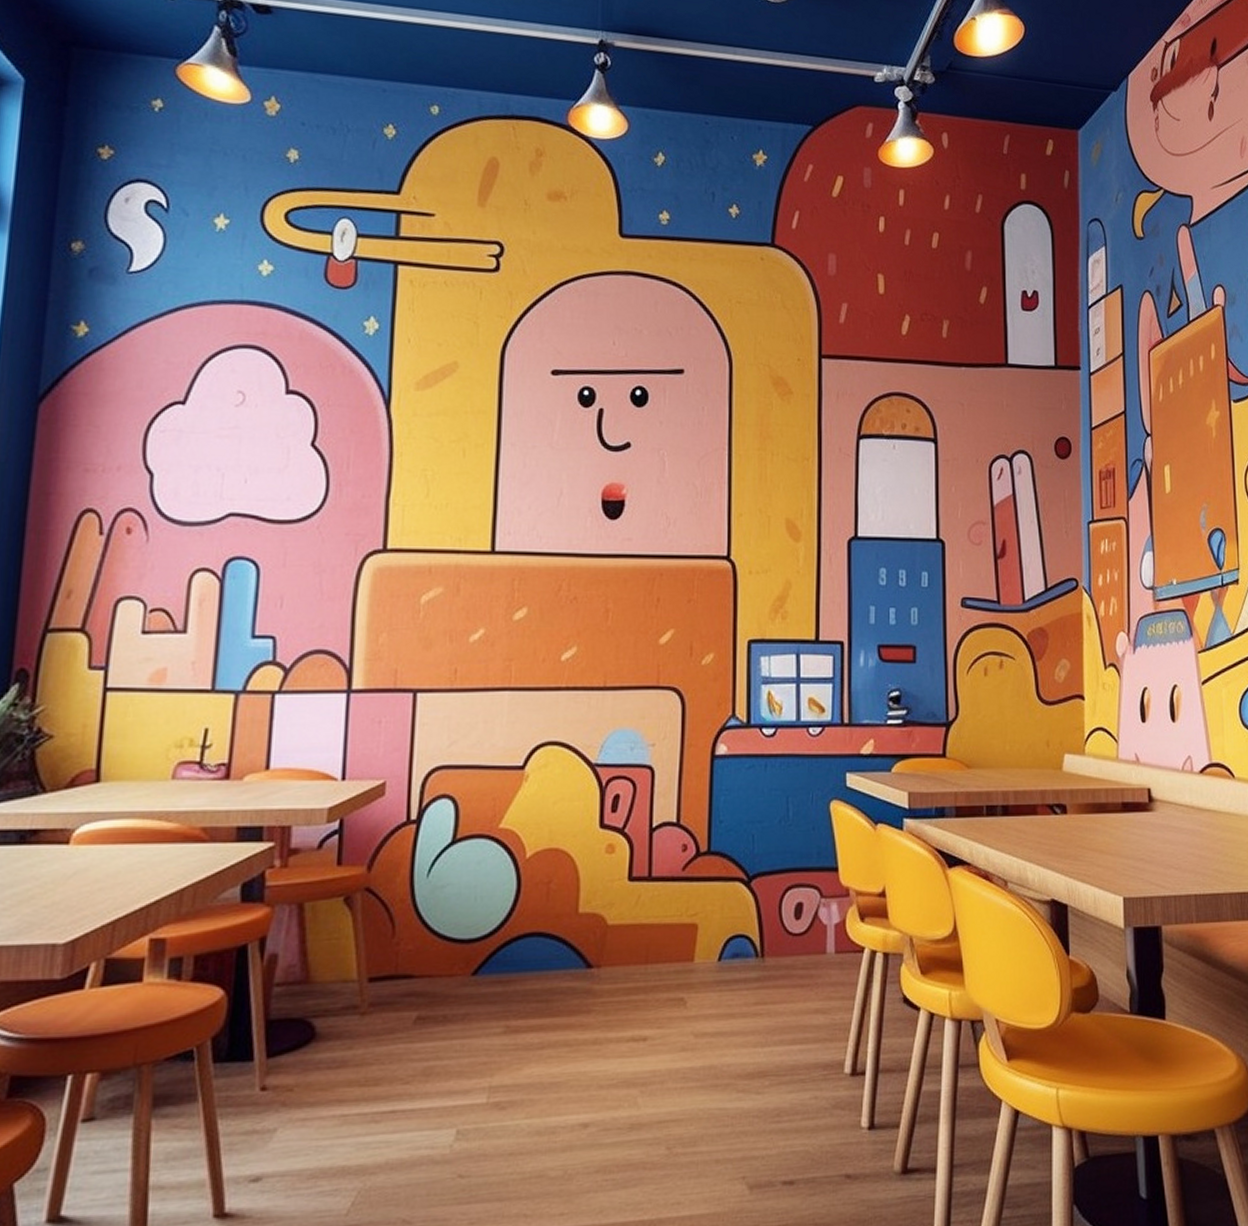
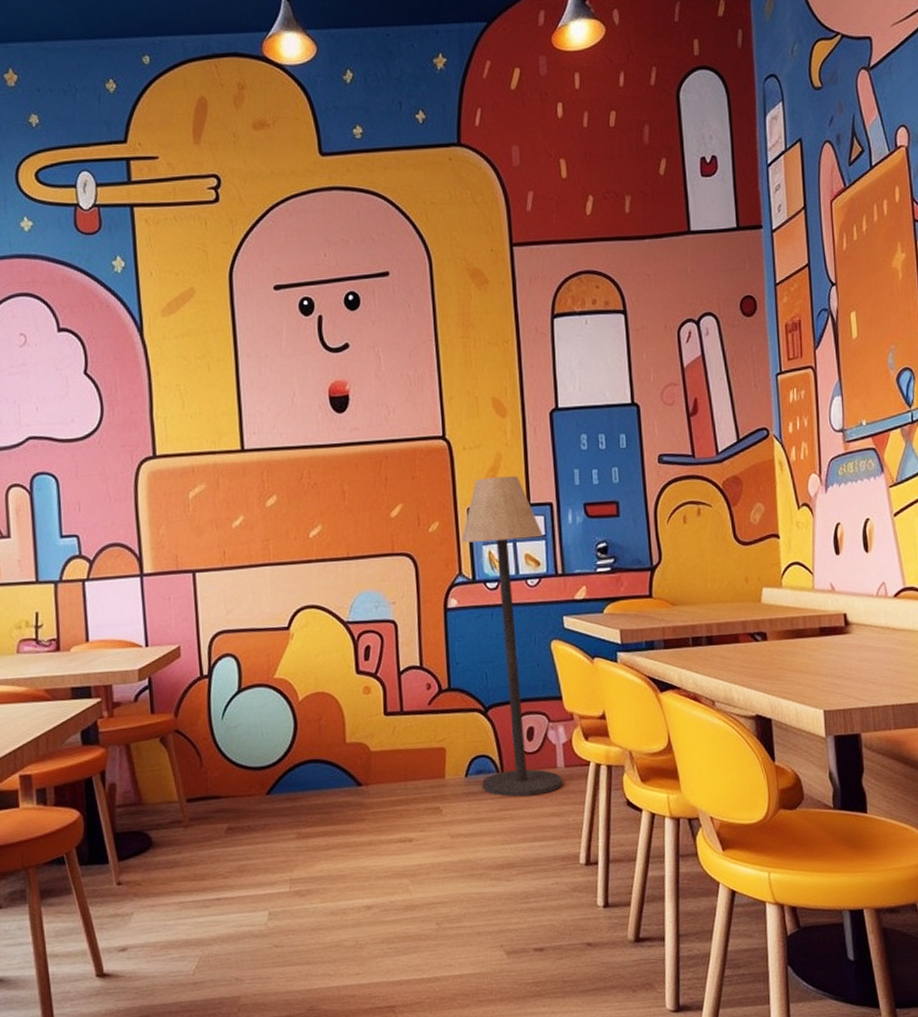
floor lamp: none [736,607,832,988] -> present [461,476,563,797]

